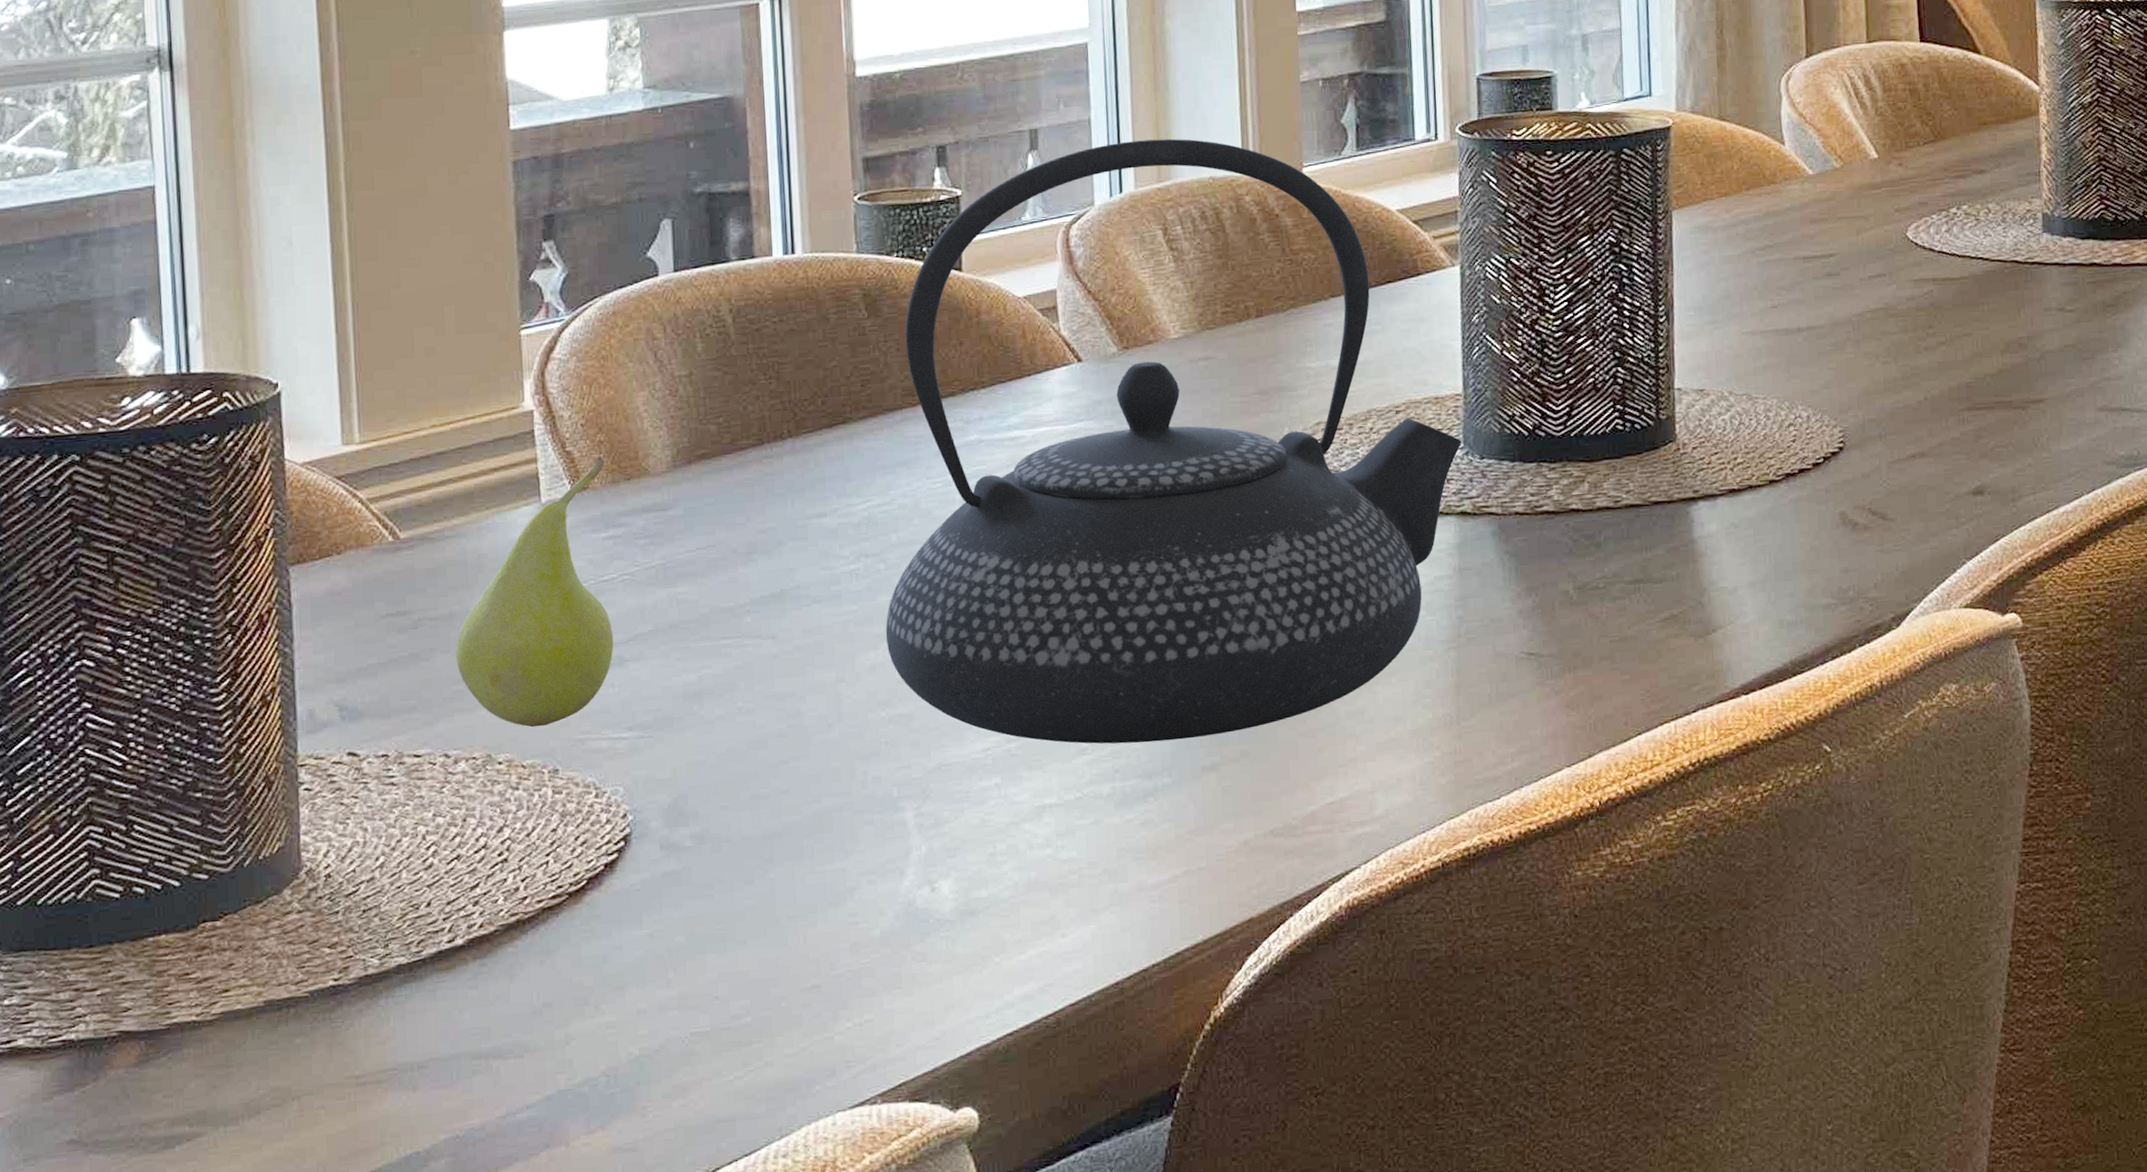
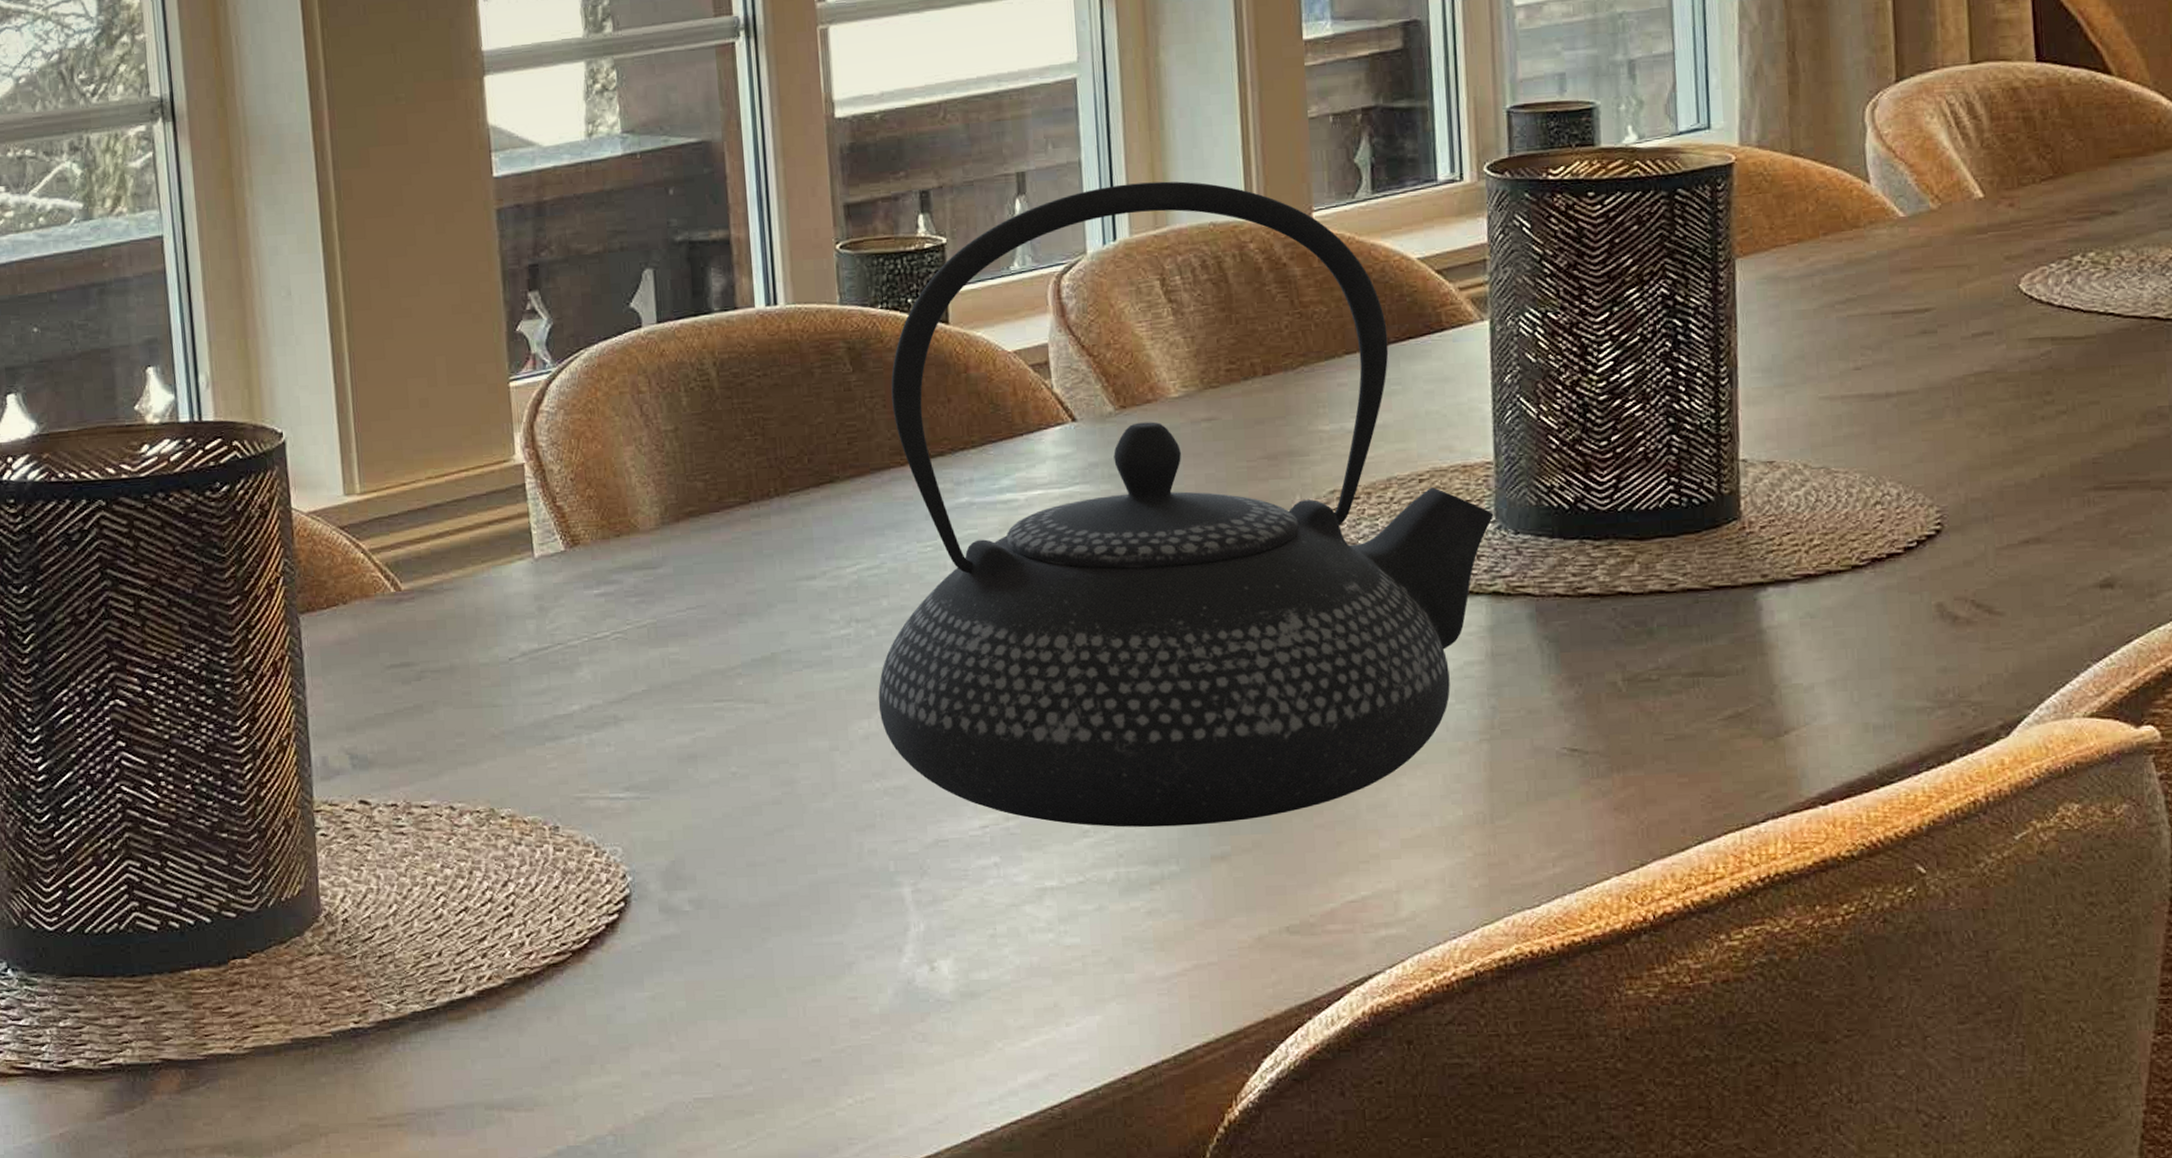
fruit: present [456,457,614,728] -> none [457,512,609,784]

